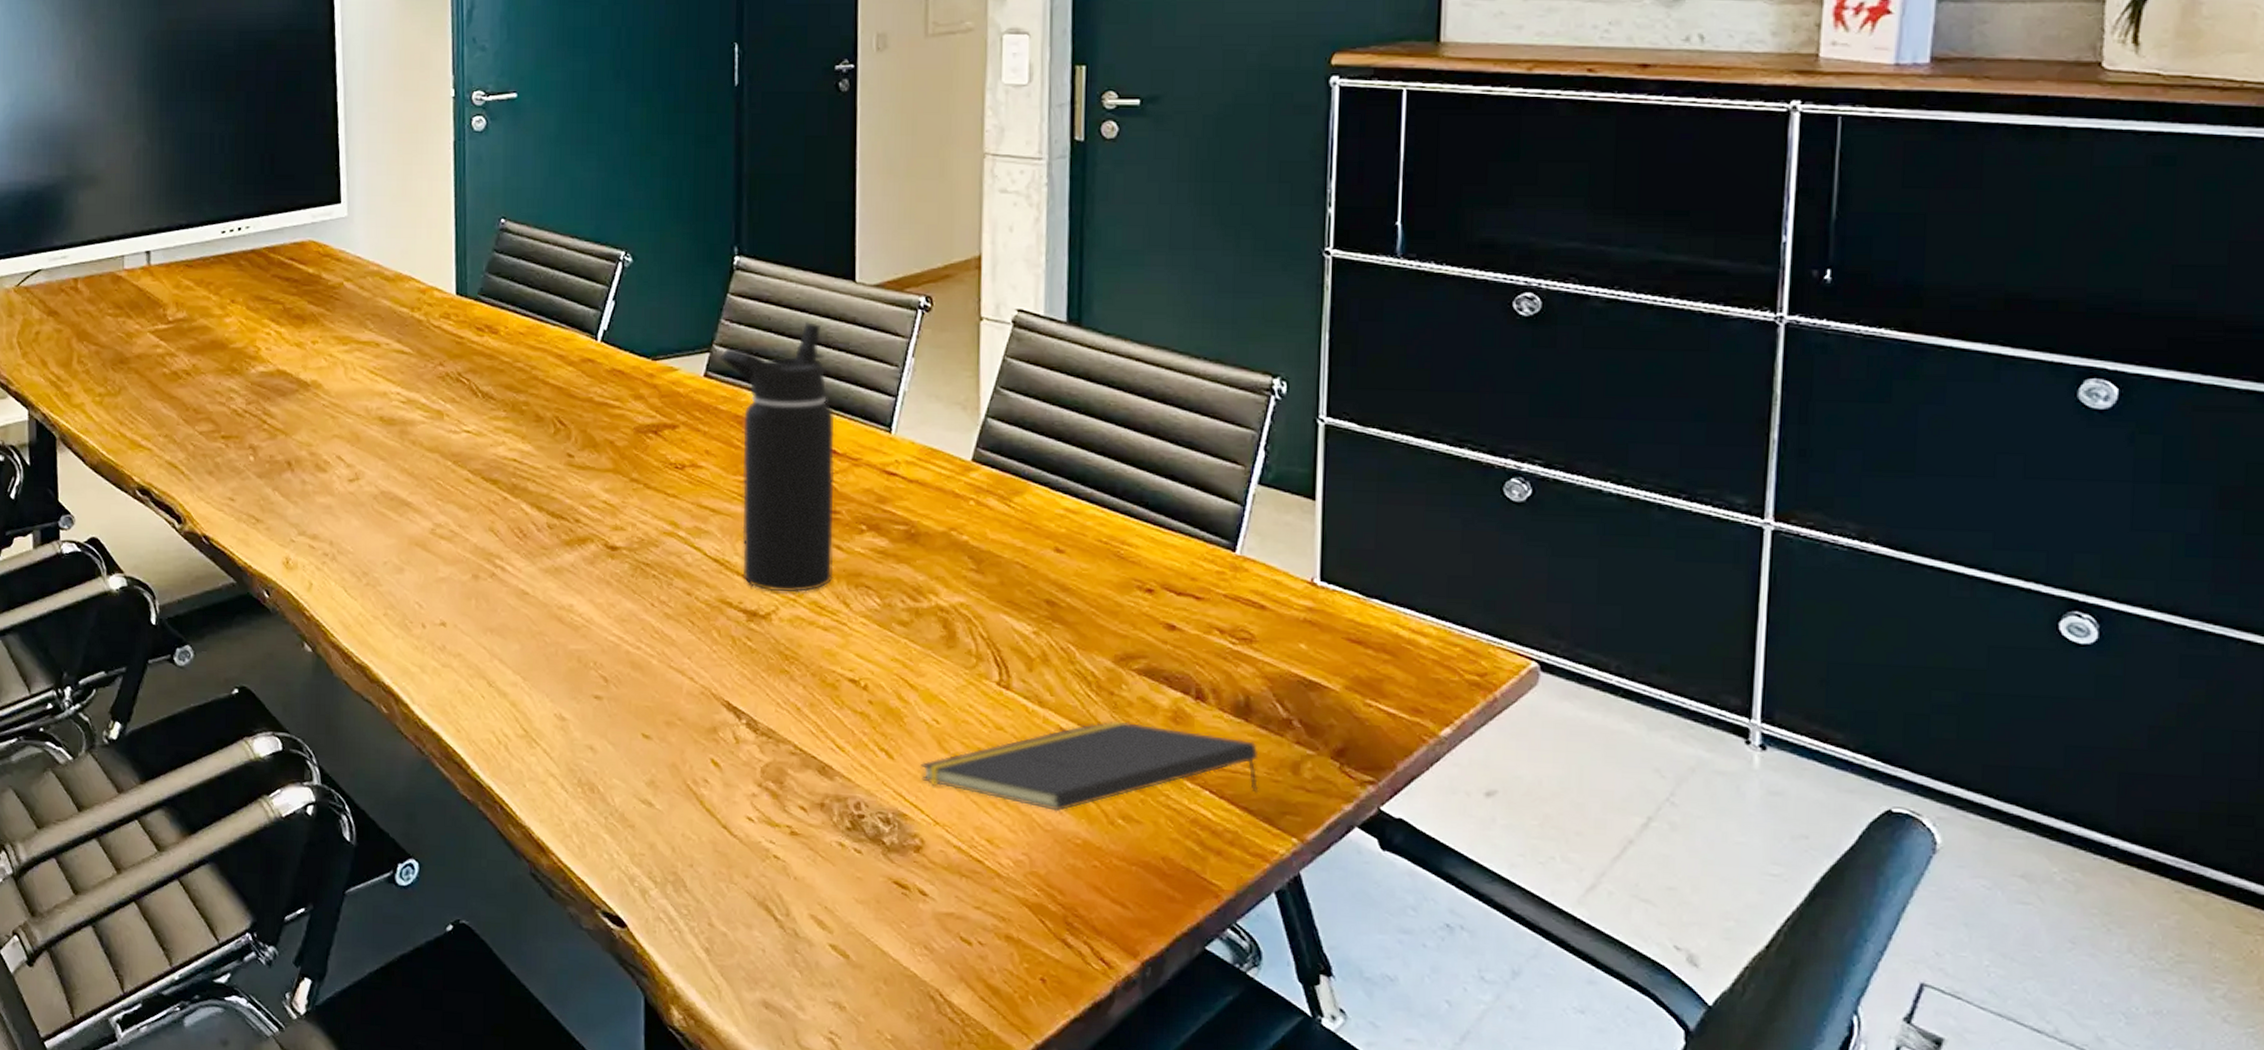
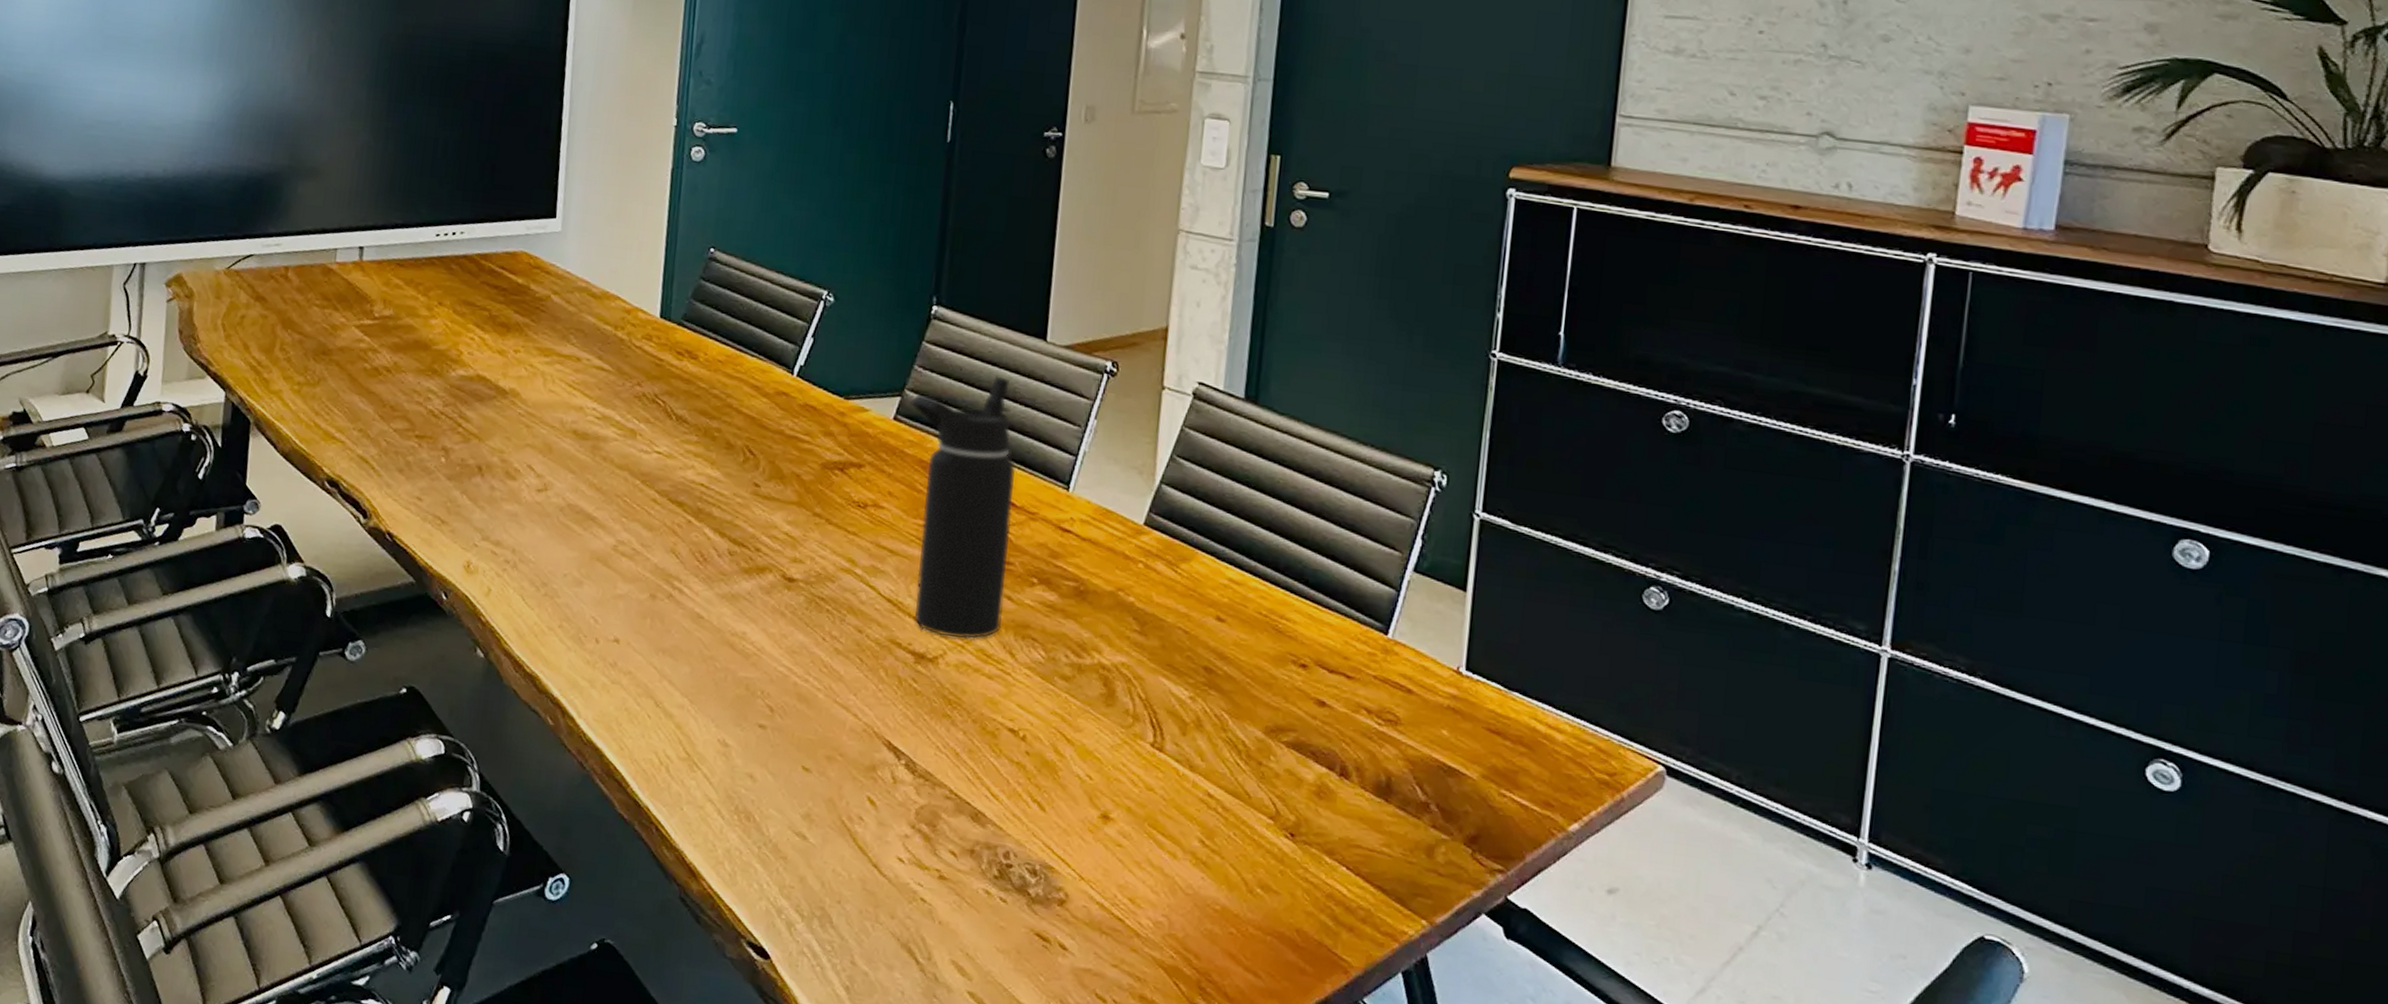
notepad: present [920,720,1259,812] -> none [1070,790,1396,877]

